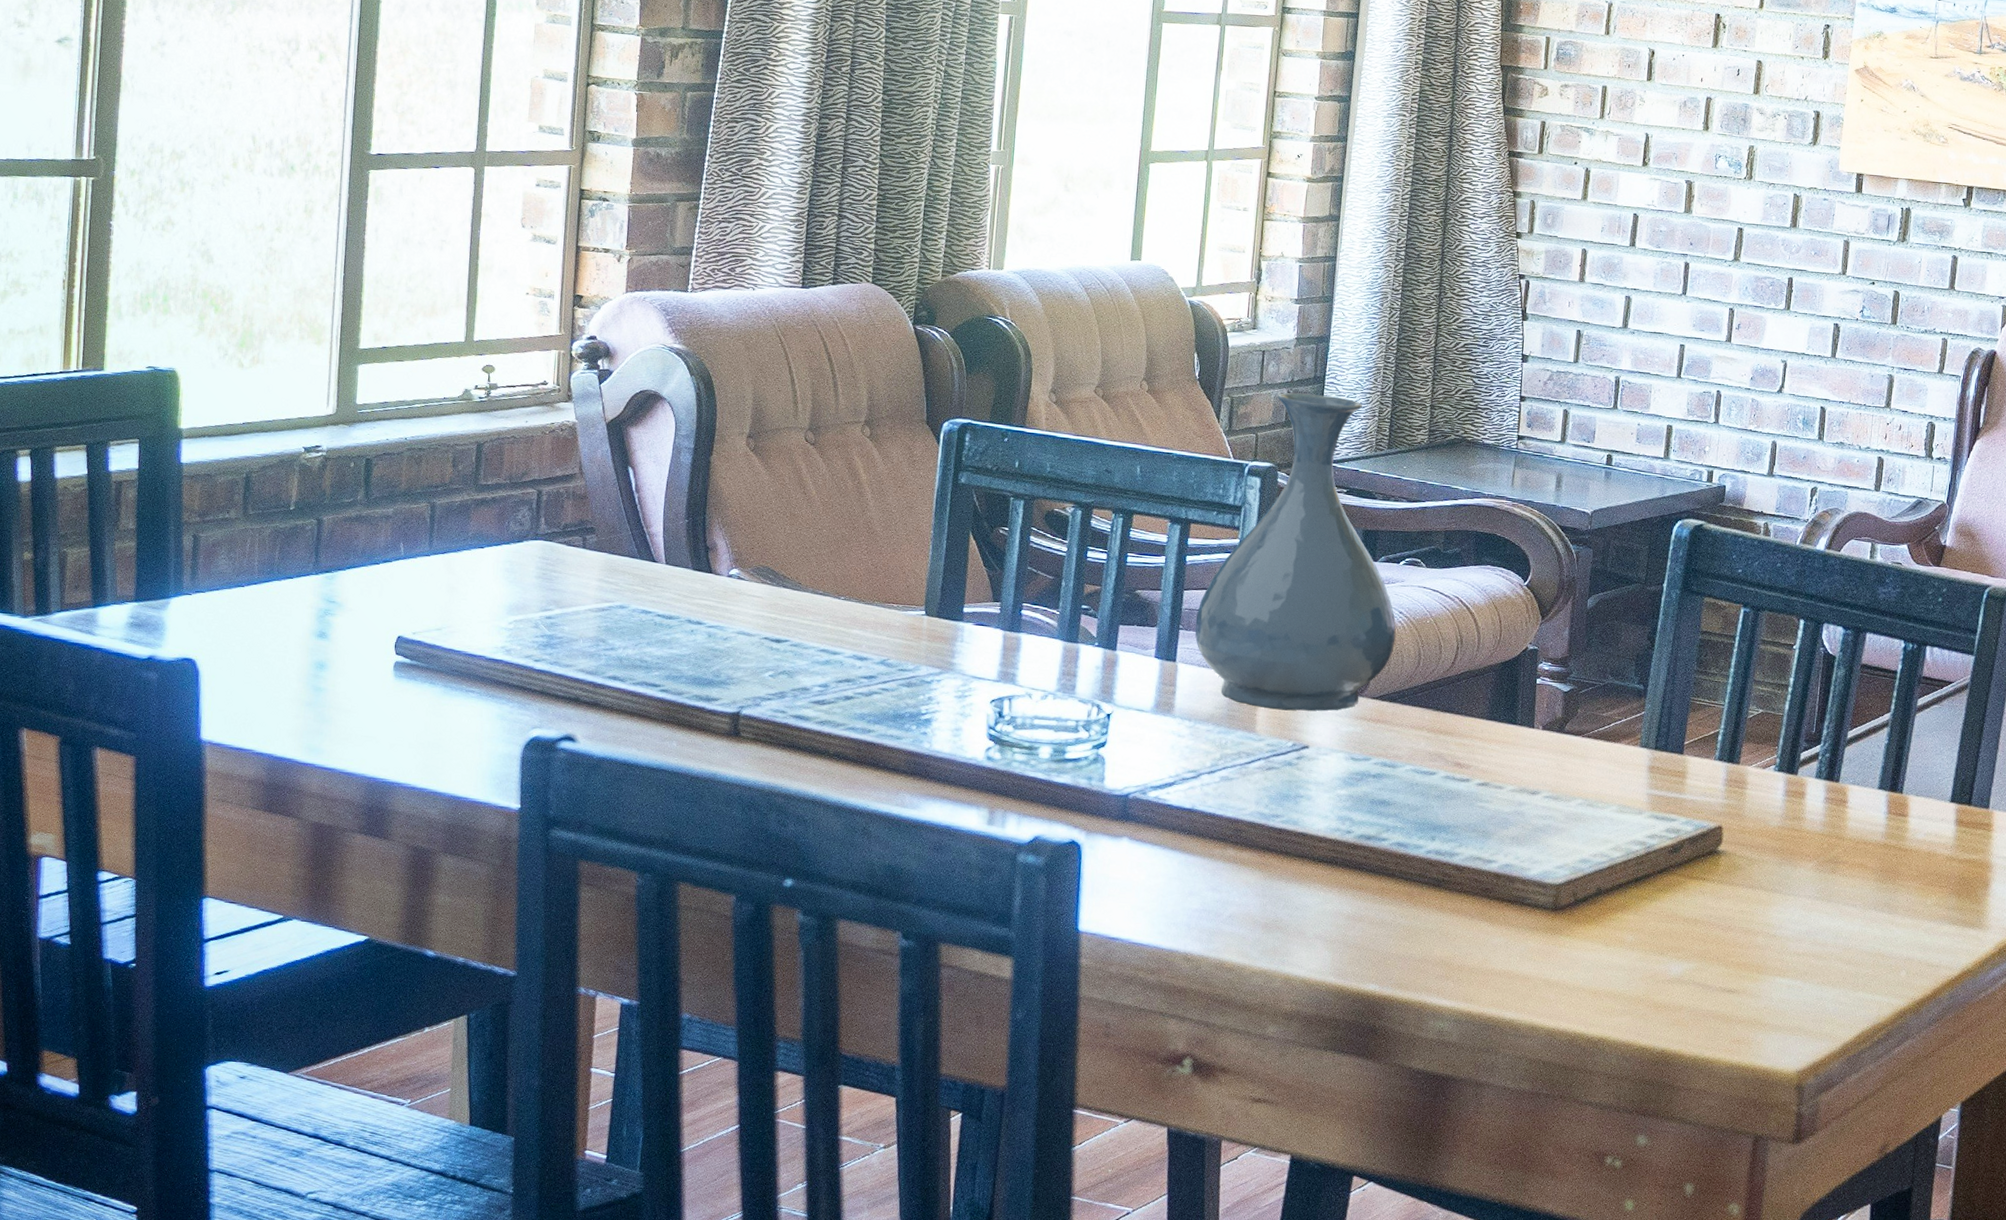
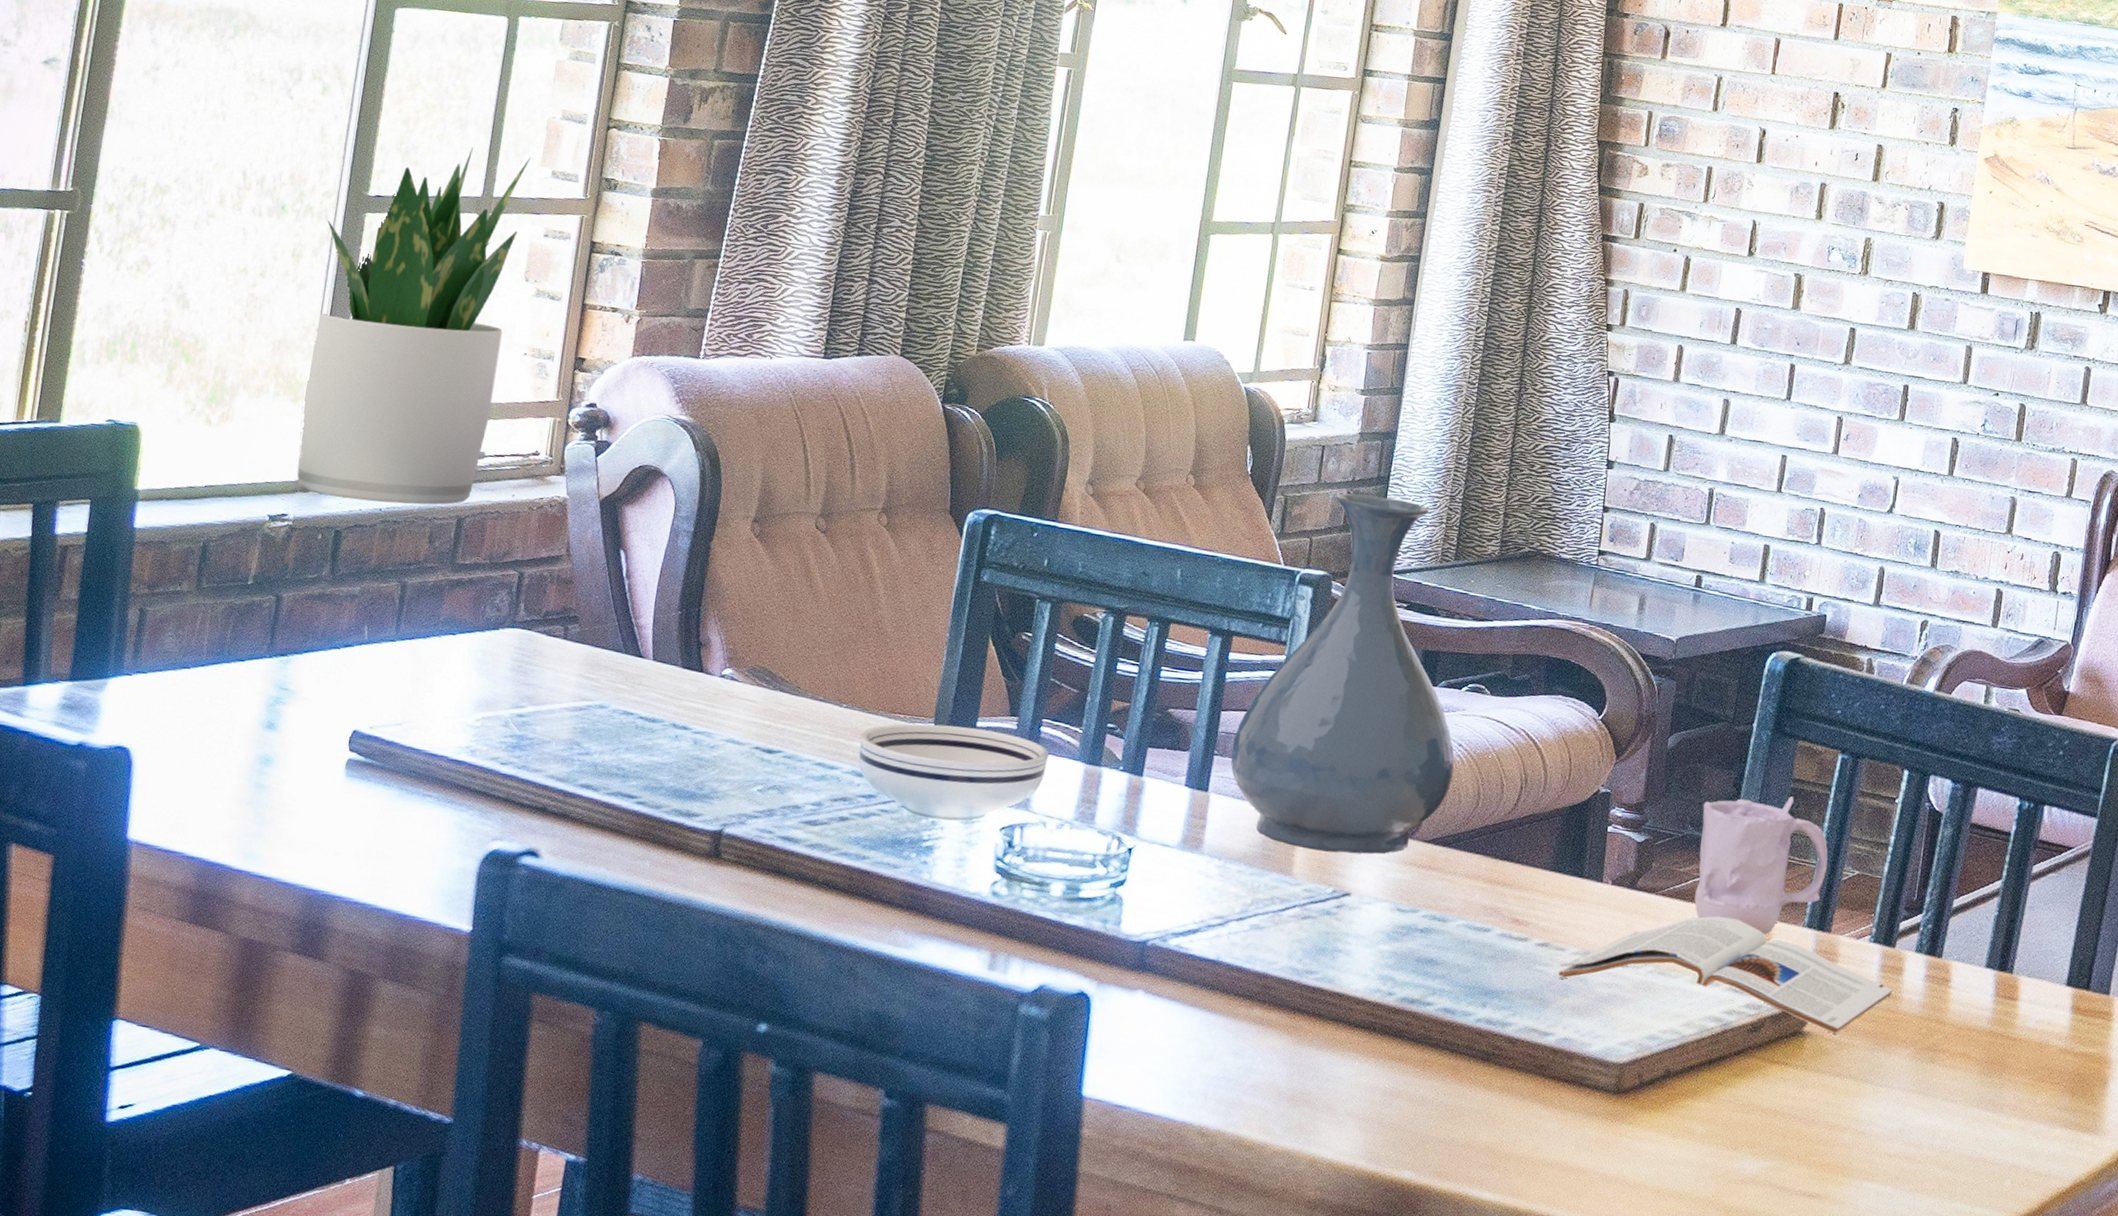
planter: none [325,106,519,433] -> present [297,147,531,505]
bowl: none [858,611,1031,696] -> present [858,723,1050,821]
magazine: none [1498,753,1798,852] -> present [1558,916,1894,1034]
mug: none [1617,646,1735,768] -> present [1694,795,1828,935]

